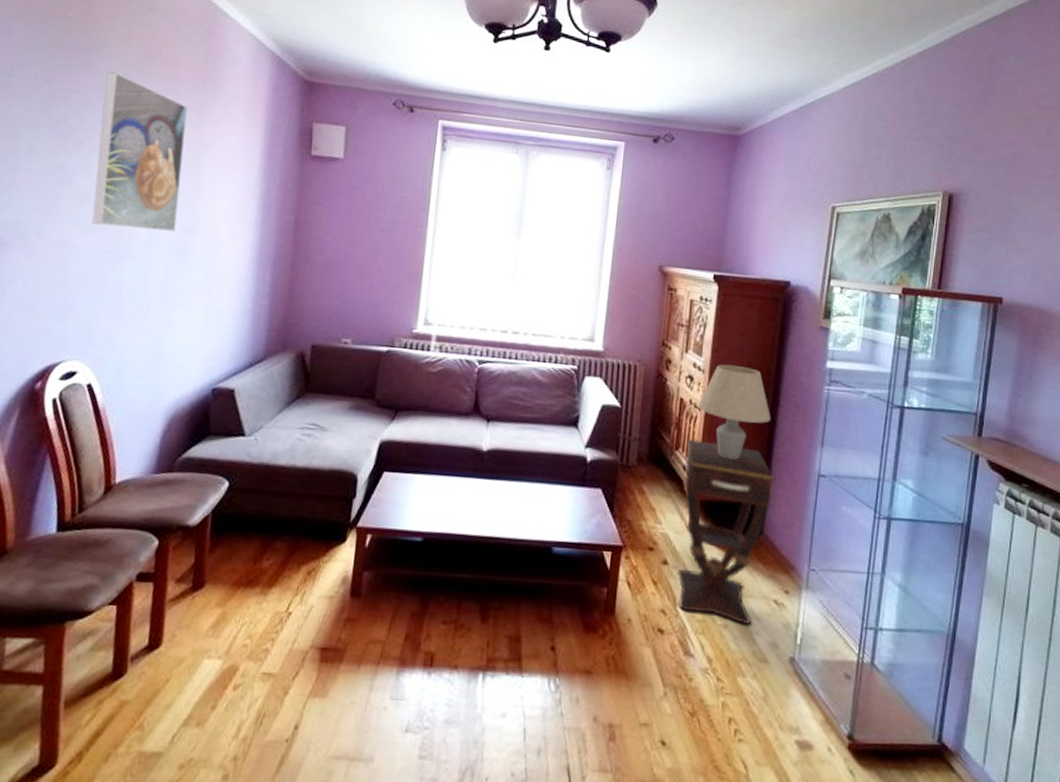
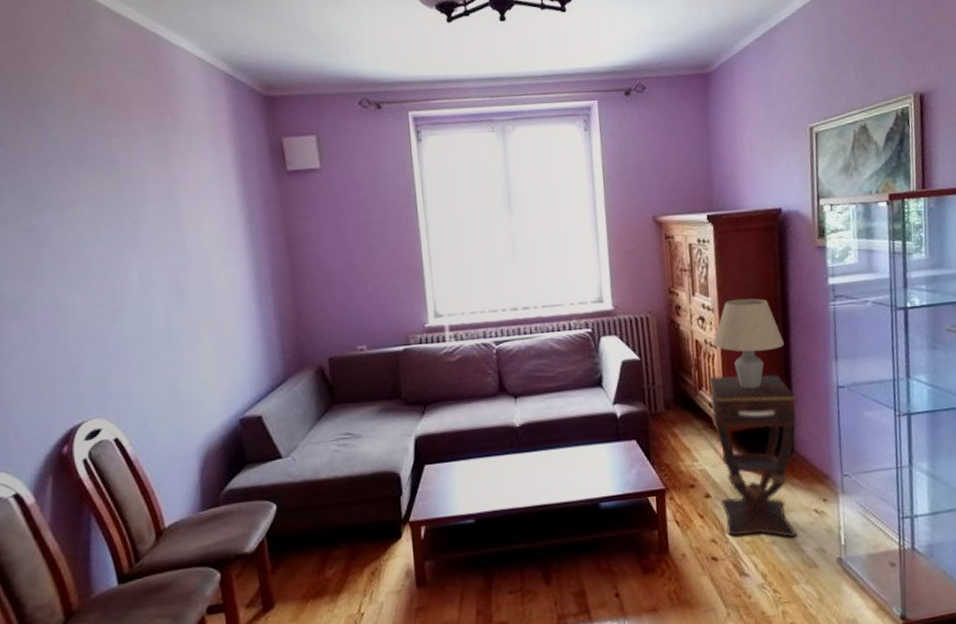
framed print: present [91,70,188,232] -> none [58,121,167,281]

